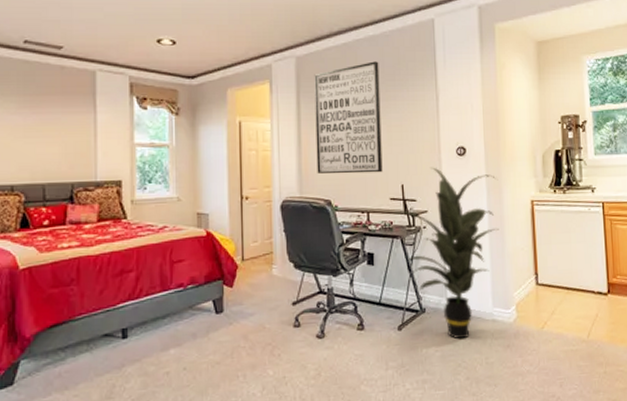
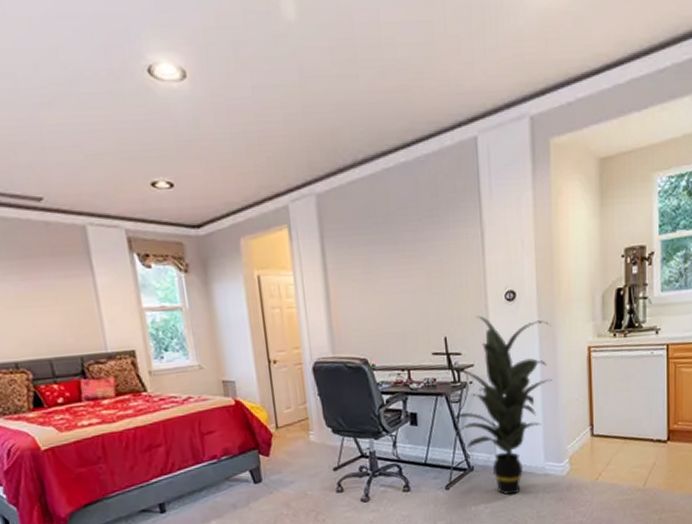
wall art: present [314,61,383,174] -> none [339,194,423,330]

